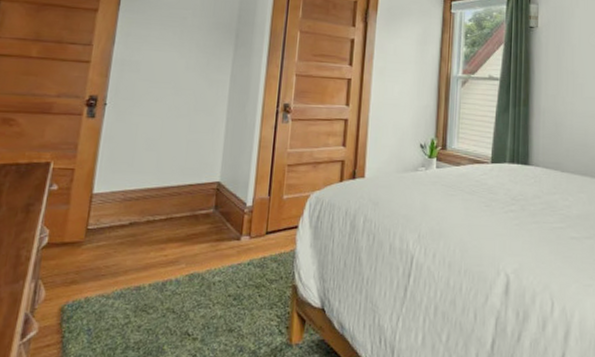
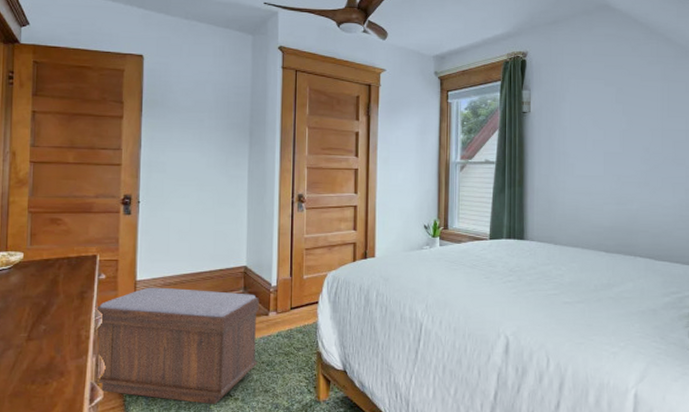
bench: none [30,201,231,344] -> present [95,287,259,404]

